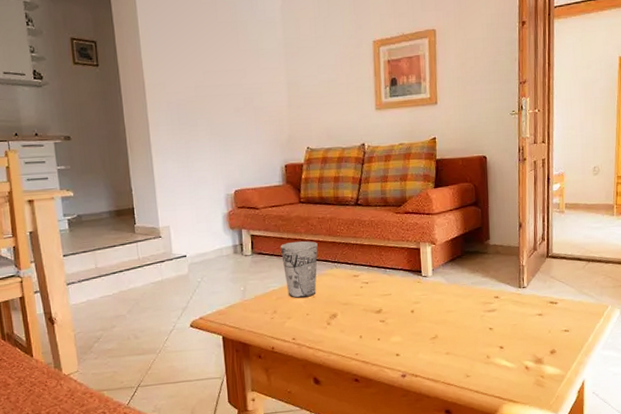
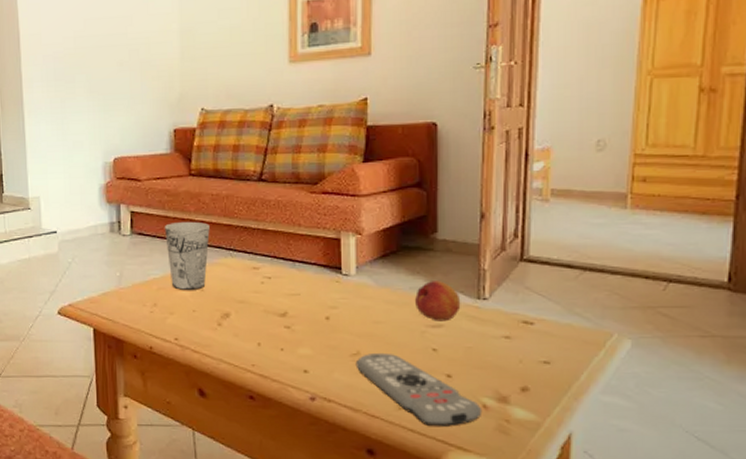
remote control: none [434,334,525,387] -> present [355,352,482,426]
fruit: none [475,276,508,307] -> present [414,281,461,322]

